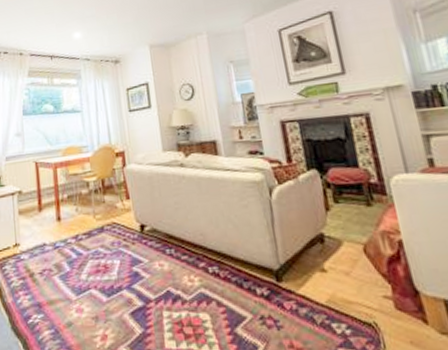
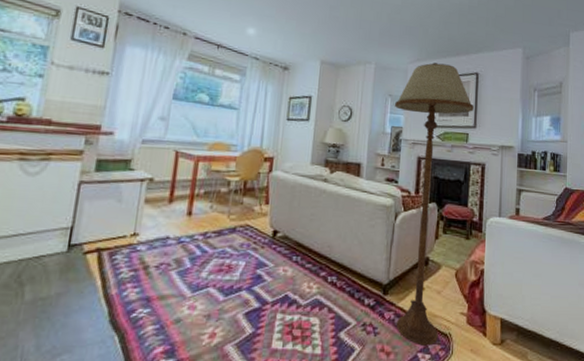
floor lamp: none [238,11,361,339] -> present [394,63,474,346]

